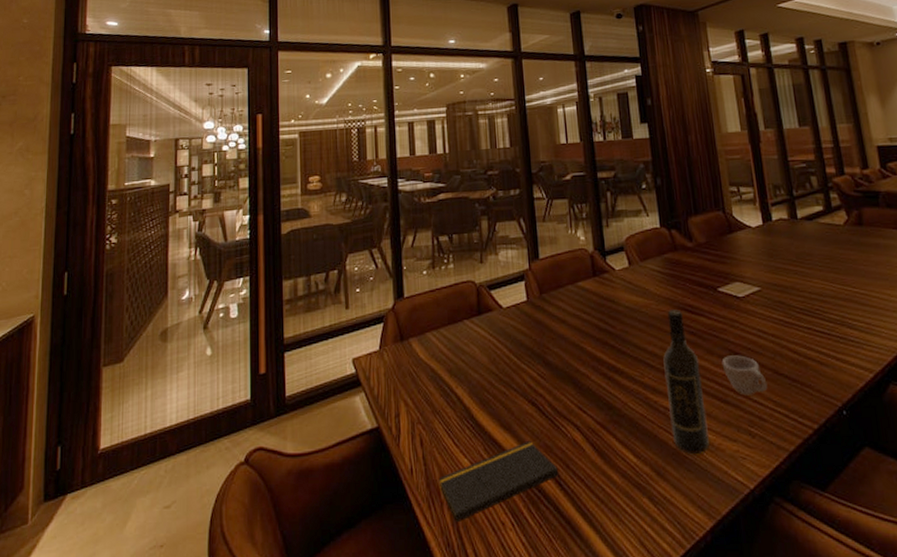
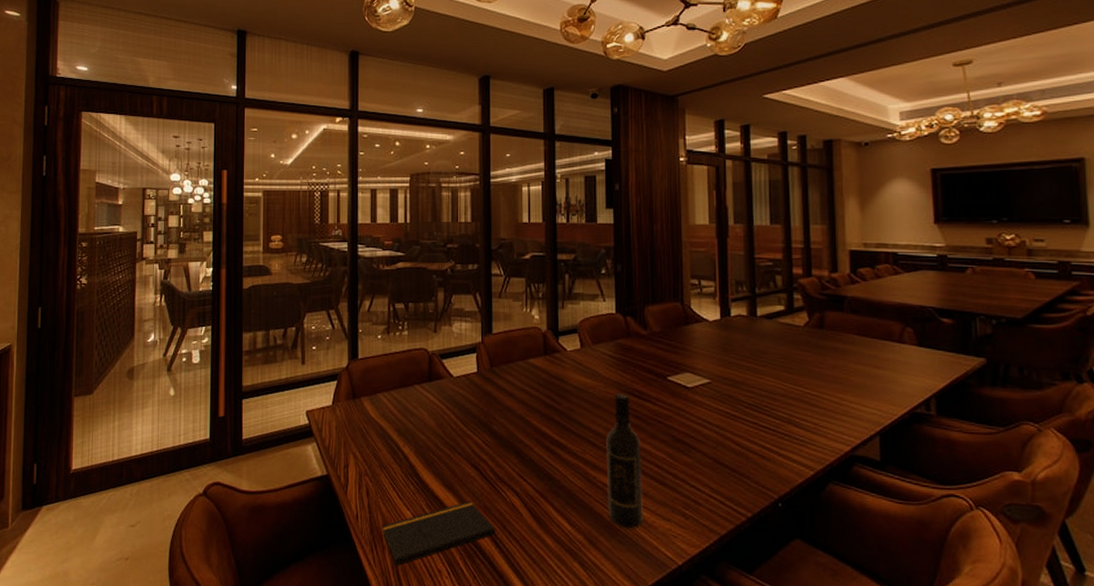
cup: present [721,355,768,396] -> none [663,441,707,480]

